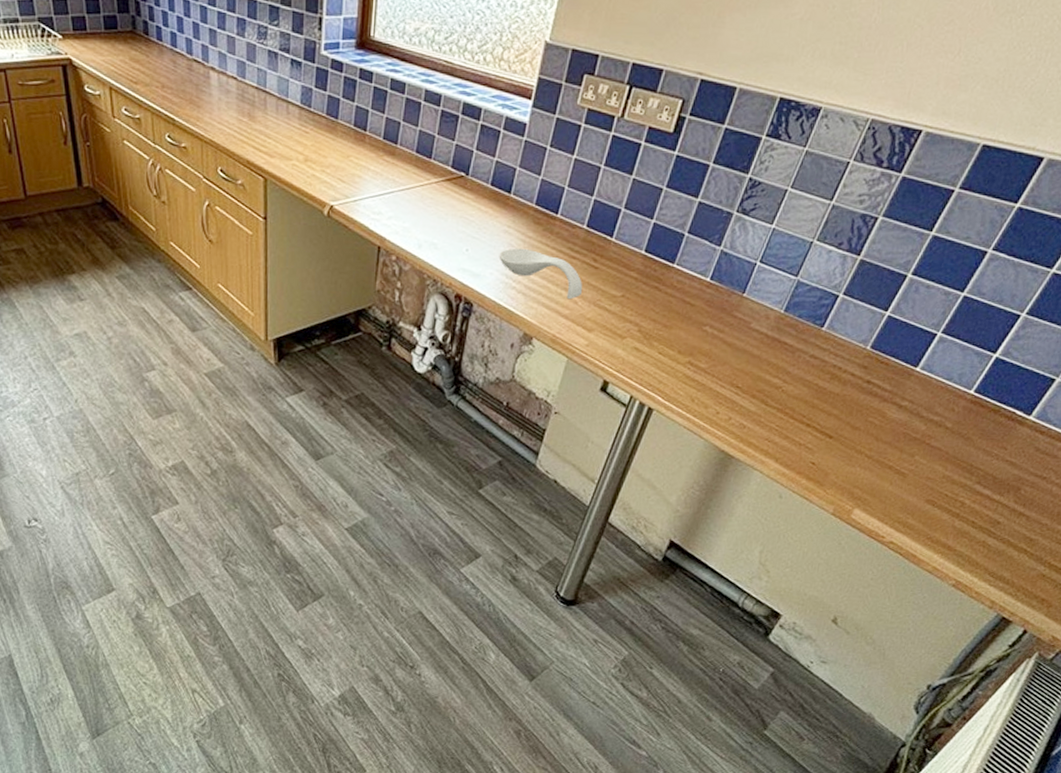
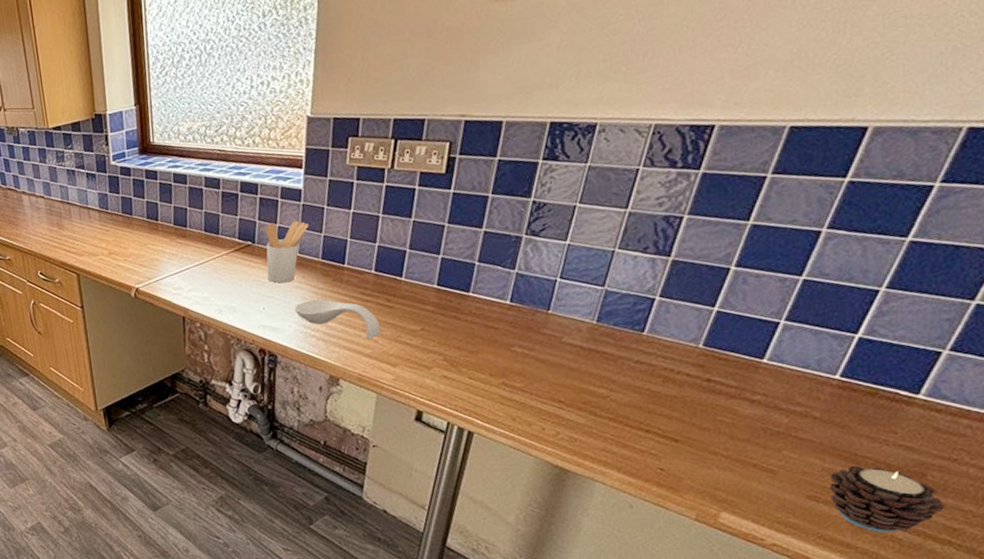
utensil holder: none [476,155,529,225] -> present [264,220,309,284]
candle: none [944,475,1029,539] -> present [829,465,945,533]

